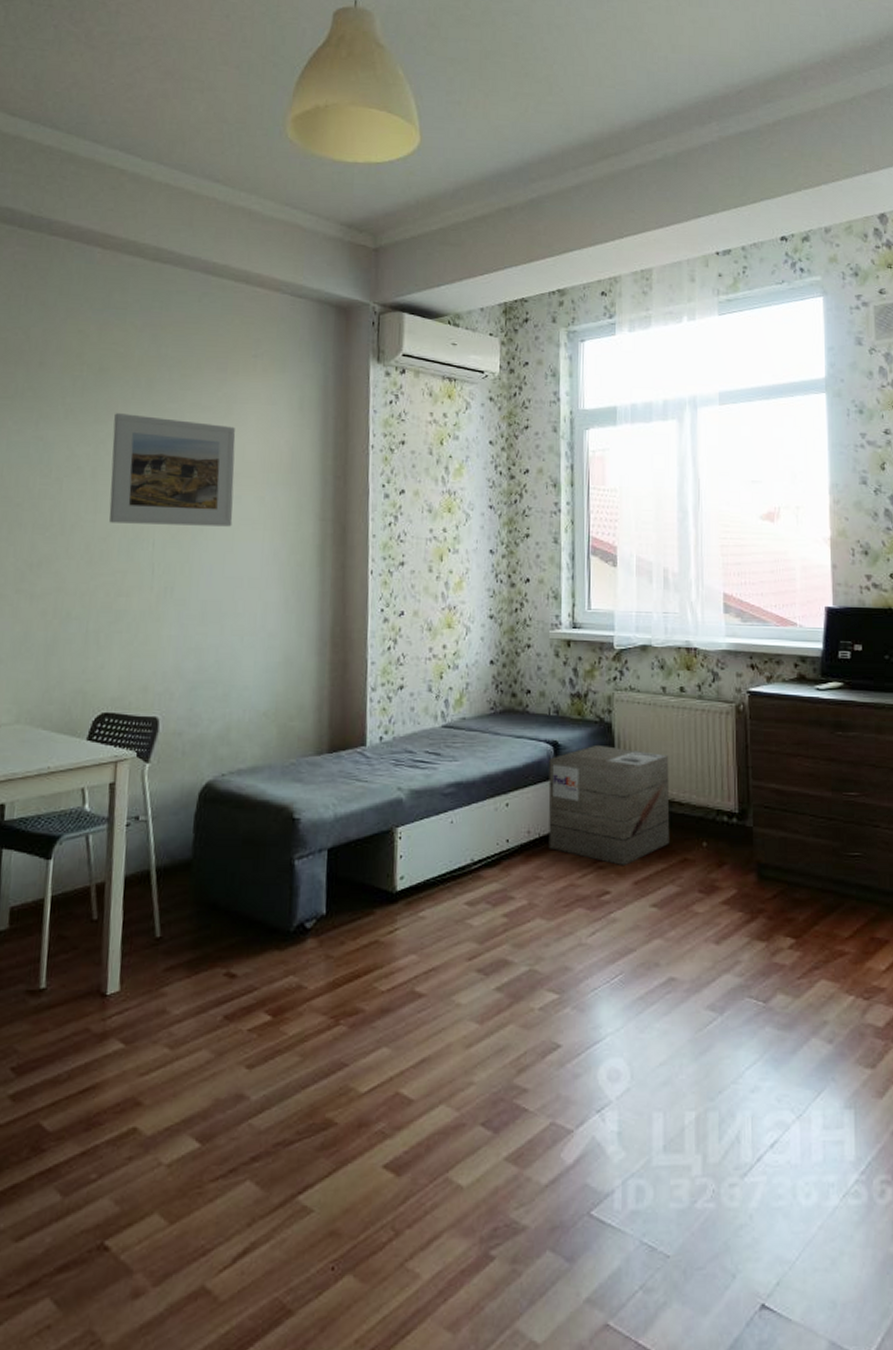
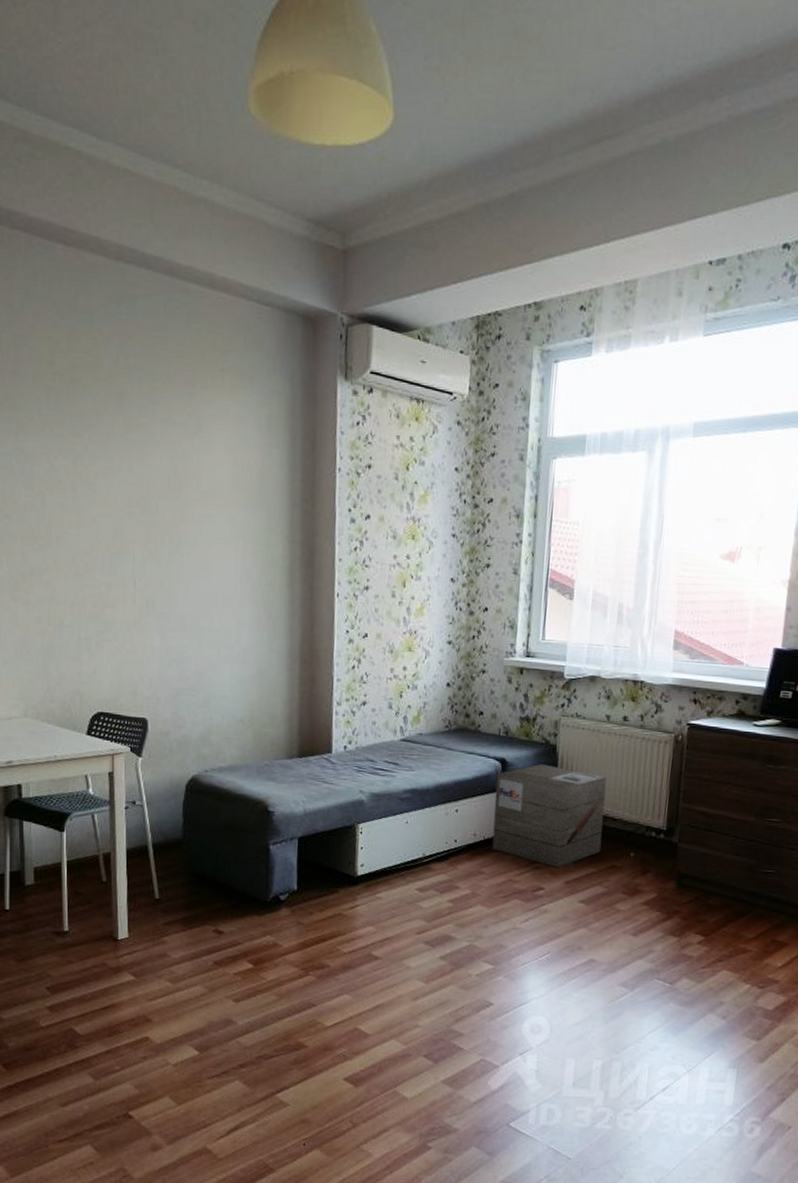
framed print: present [109,413,236,527] -> none [89,426,207,545]

